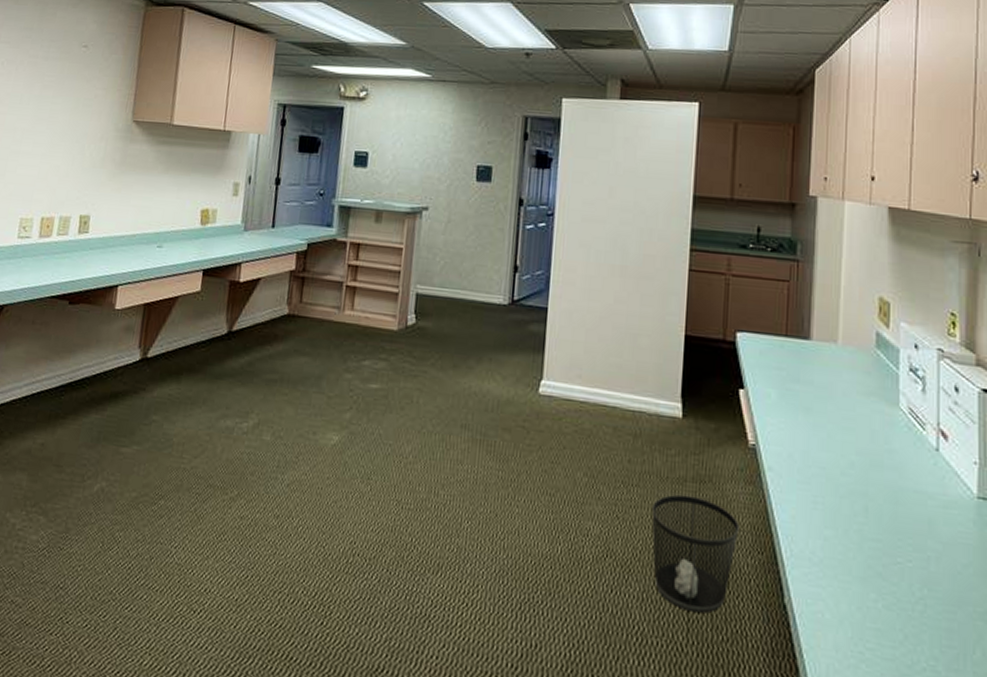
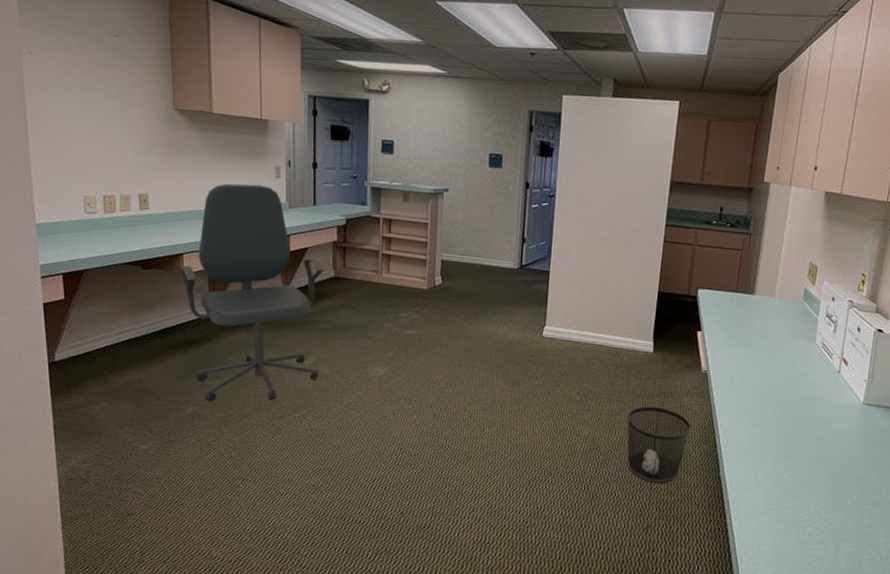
office chair: none [110,202,277,476] -> present [180,183,324,402]

